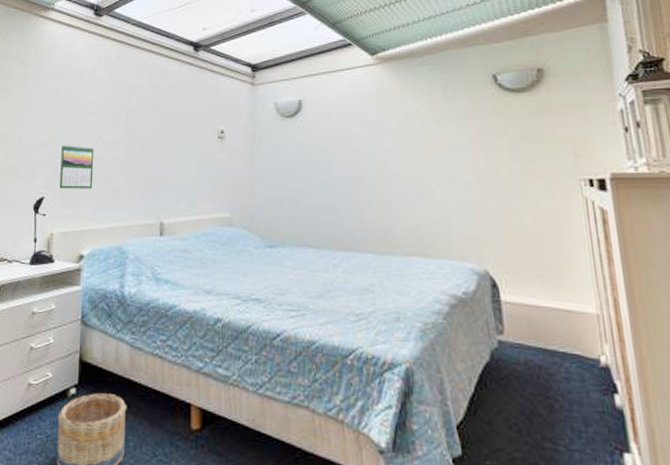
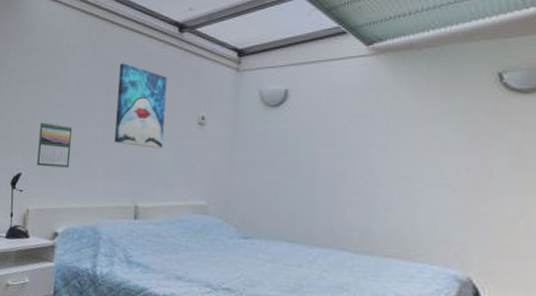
wall art: none [136,83,186,165] -> present [114,63,167,149]

